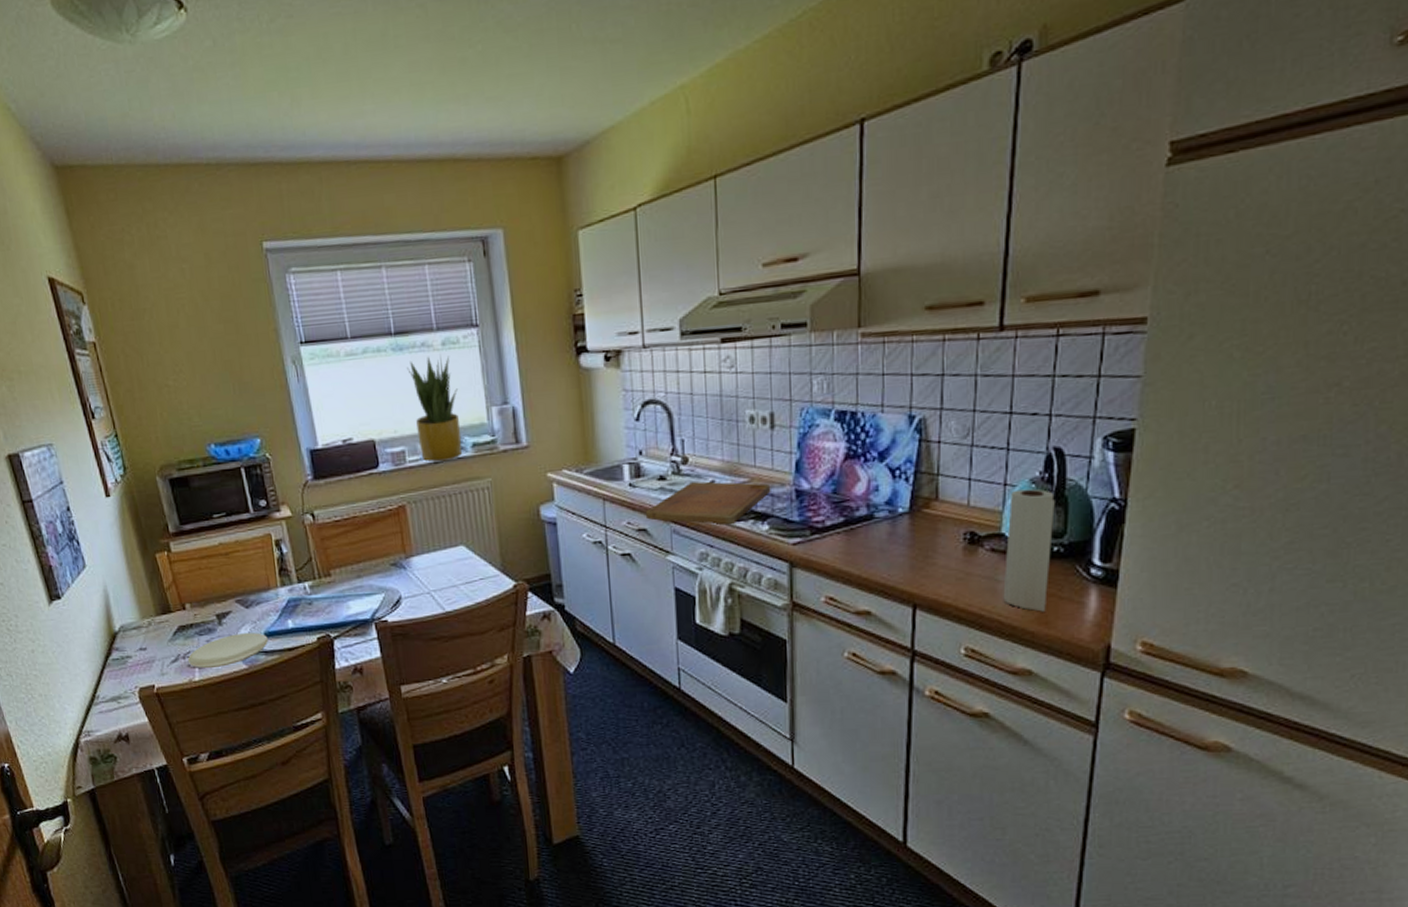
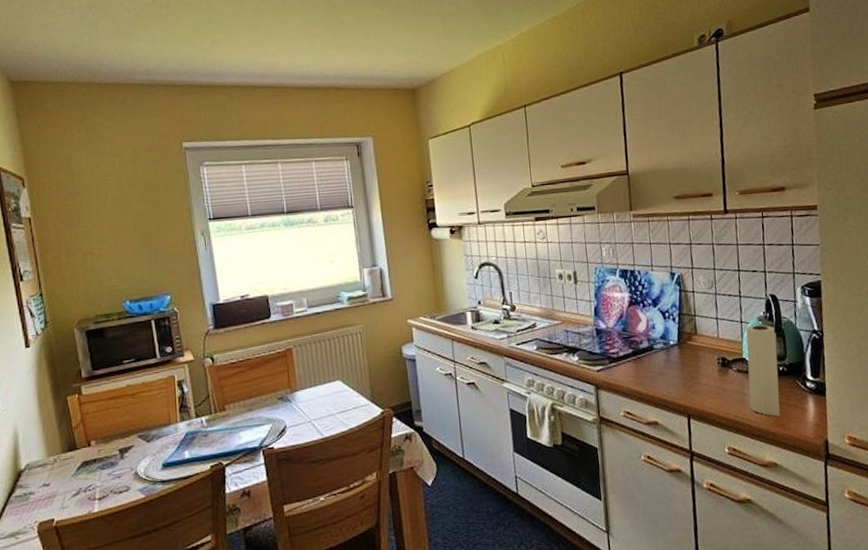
plate: present [187,633,268,669] -> none [88,464,166,501]
planter: present [407,355,462,463] -> none [296,229,340,313]
cutting board: present [645,481,771,525] -> none [484,324,578,358]

